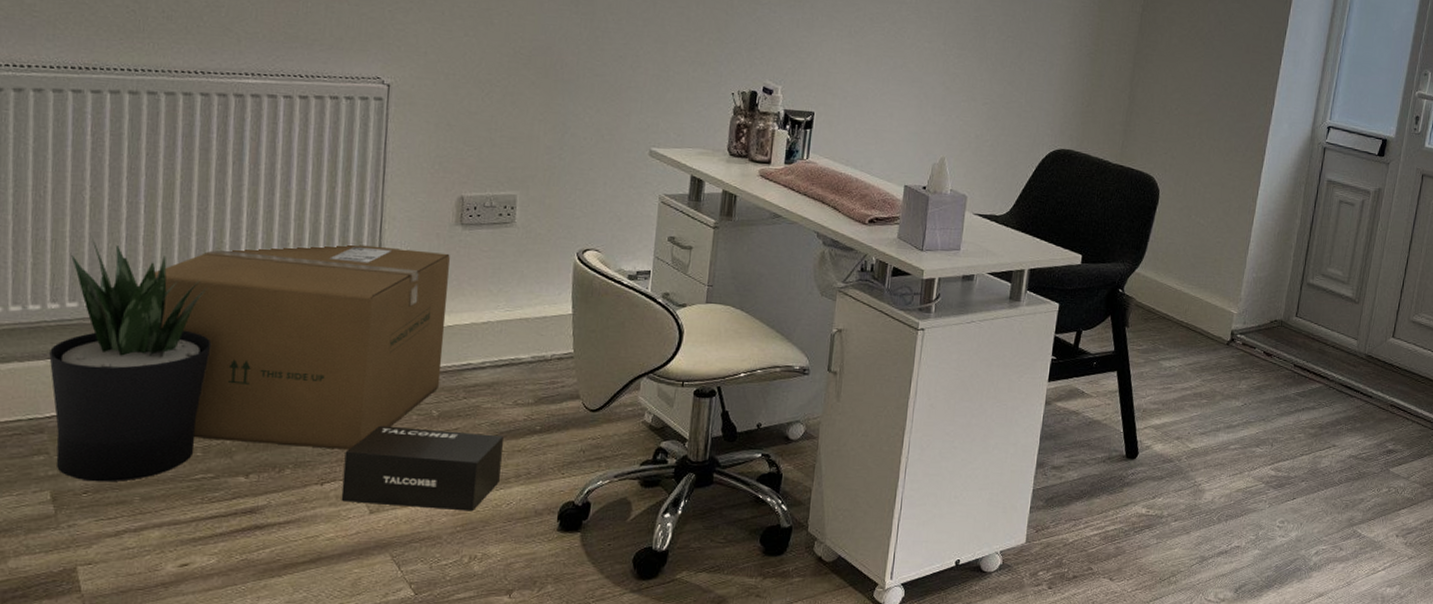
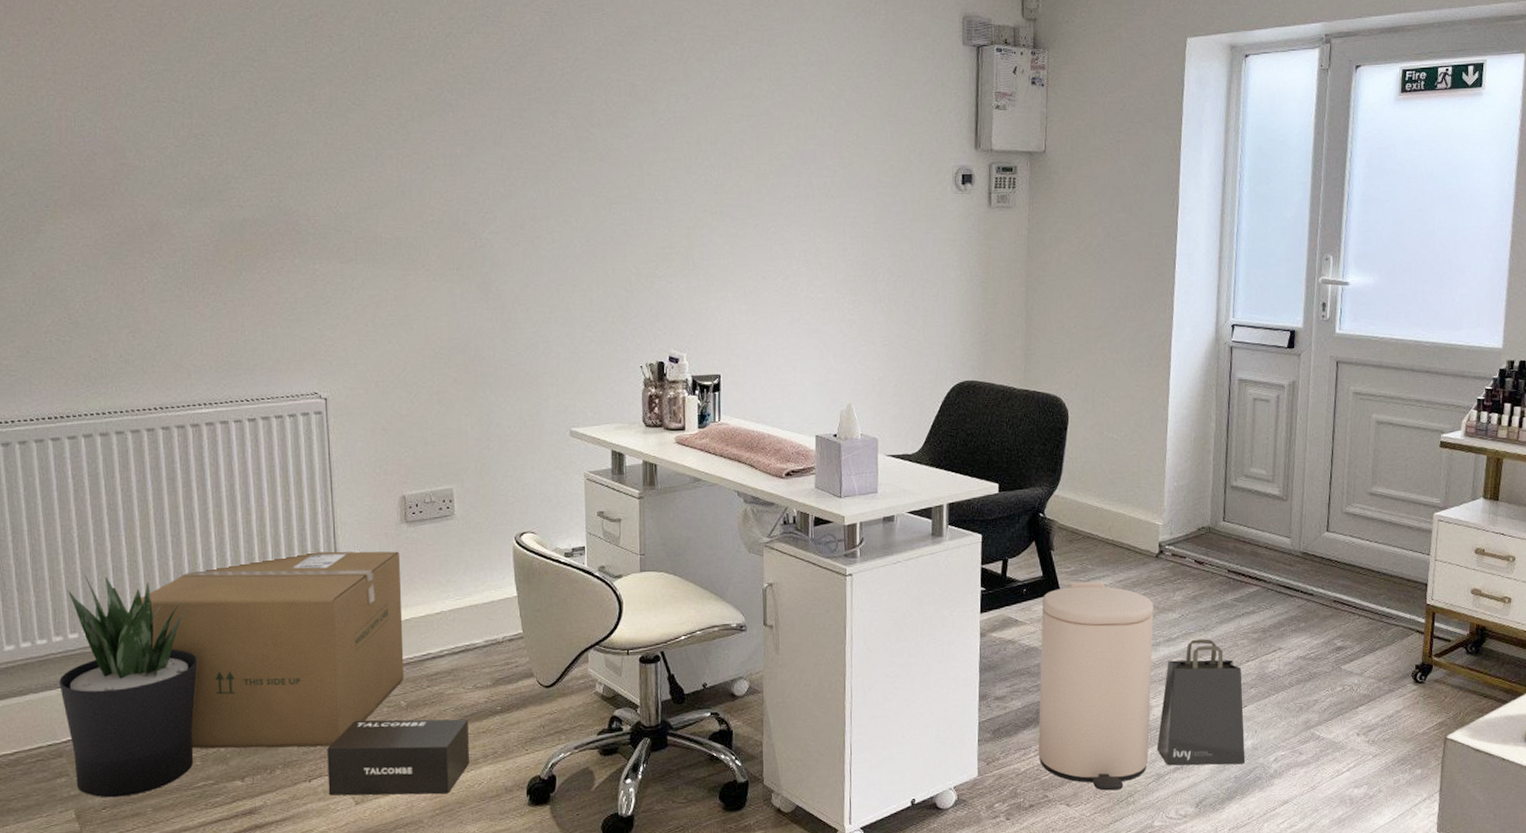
pedal bin: none [1088,360,1219,569] -> present [1038,581,1154,791]
shopping bag: none [1204,428,1295,554] -> present [1157,639,1246,766]

